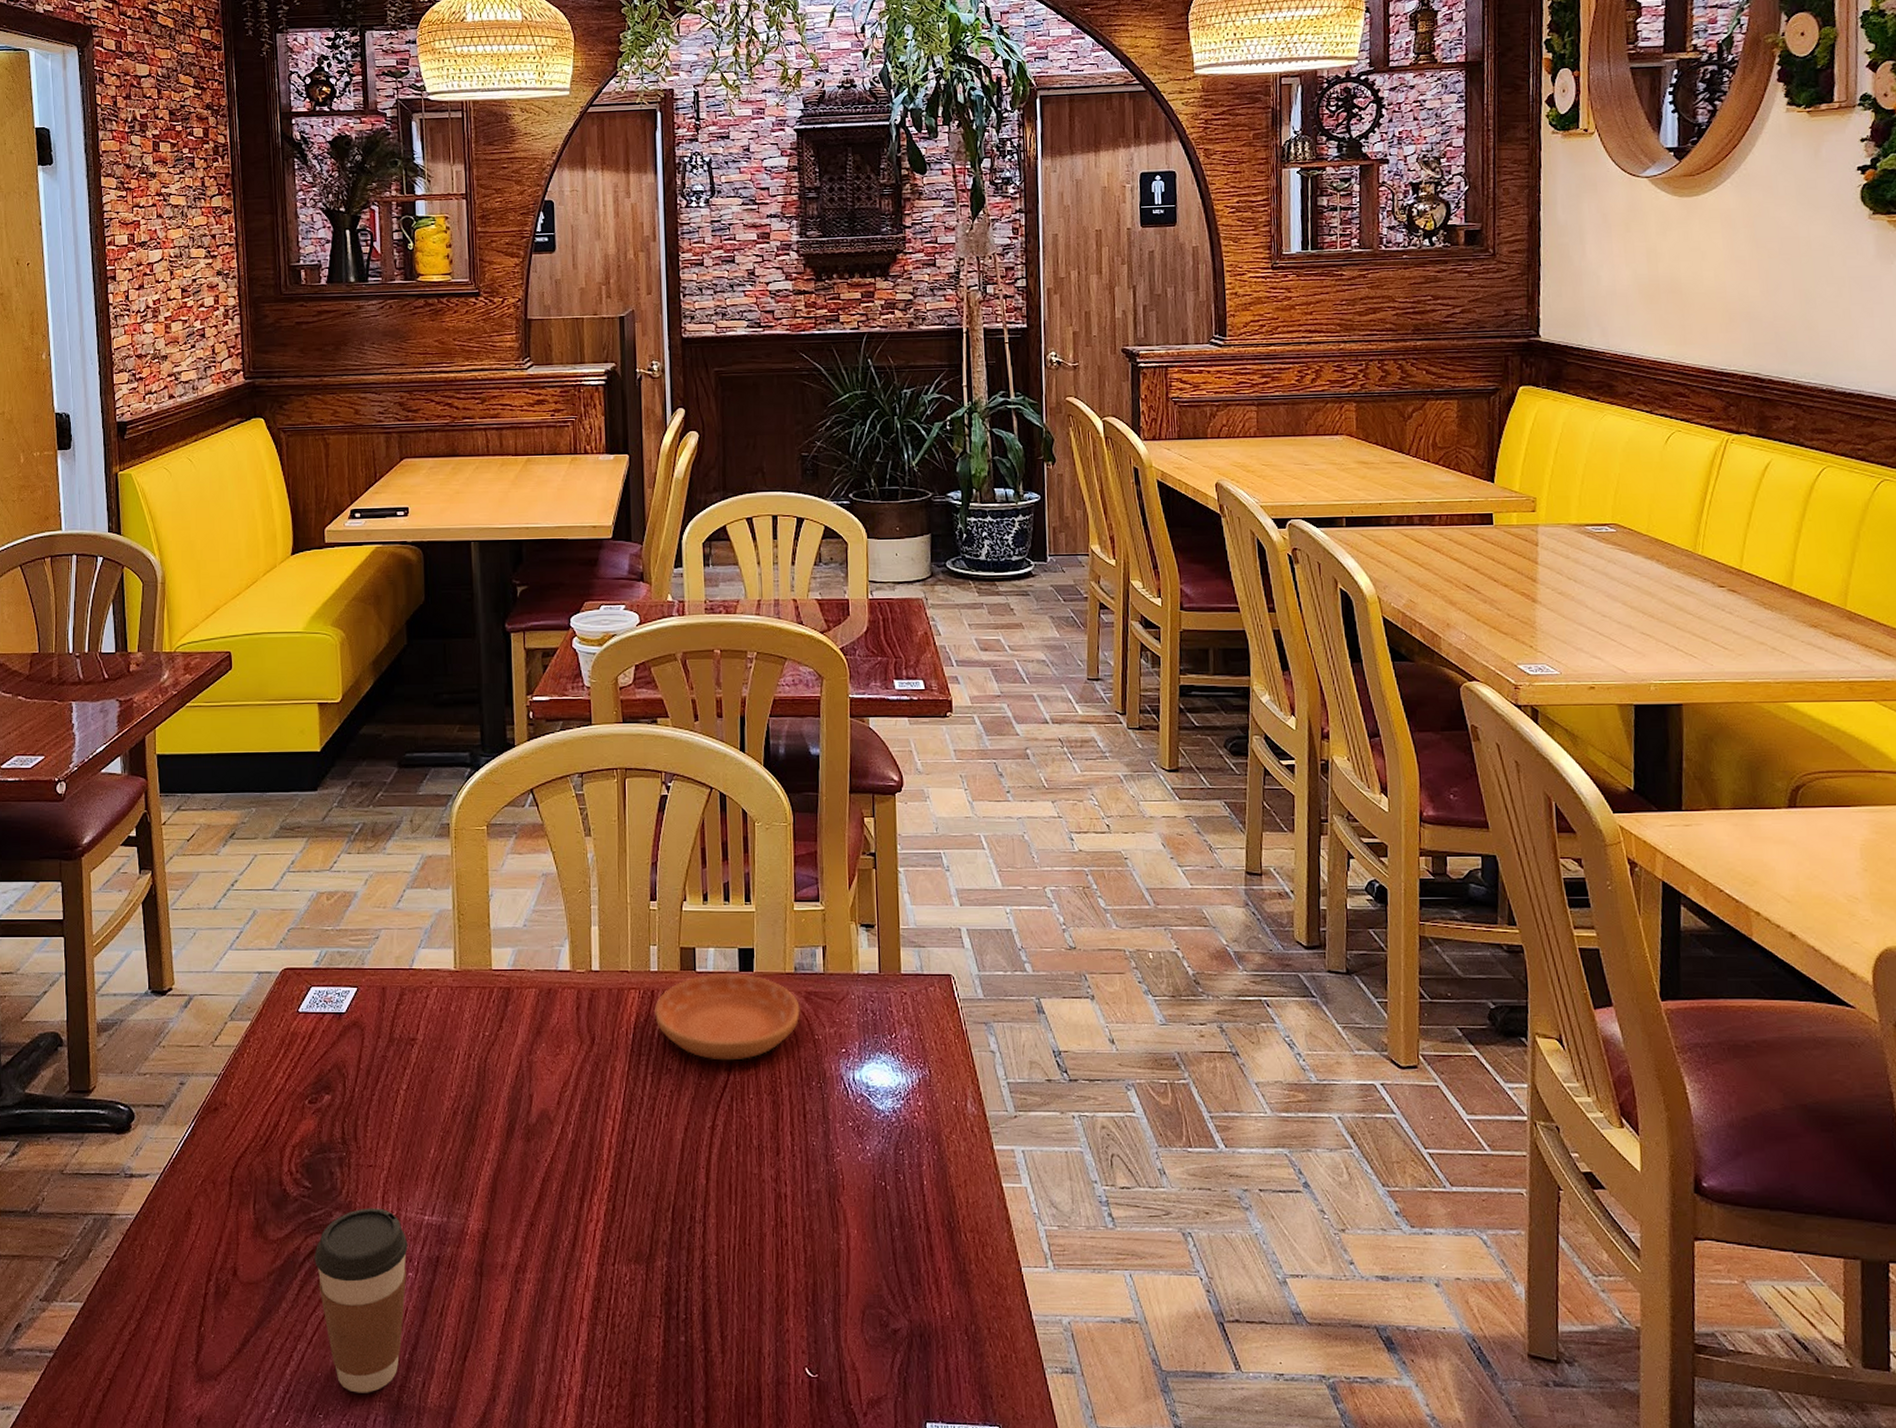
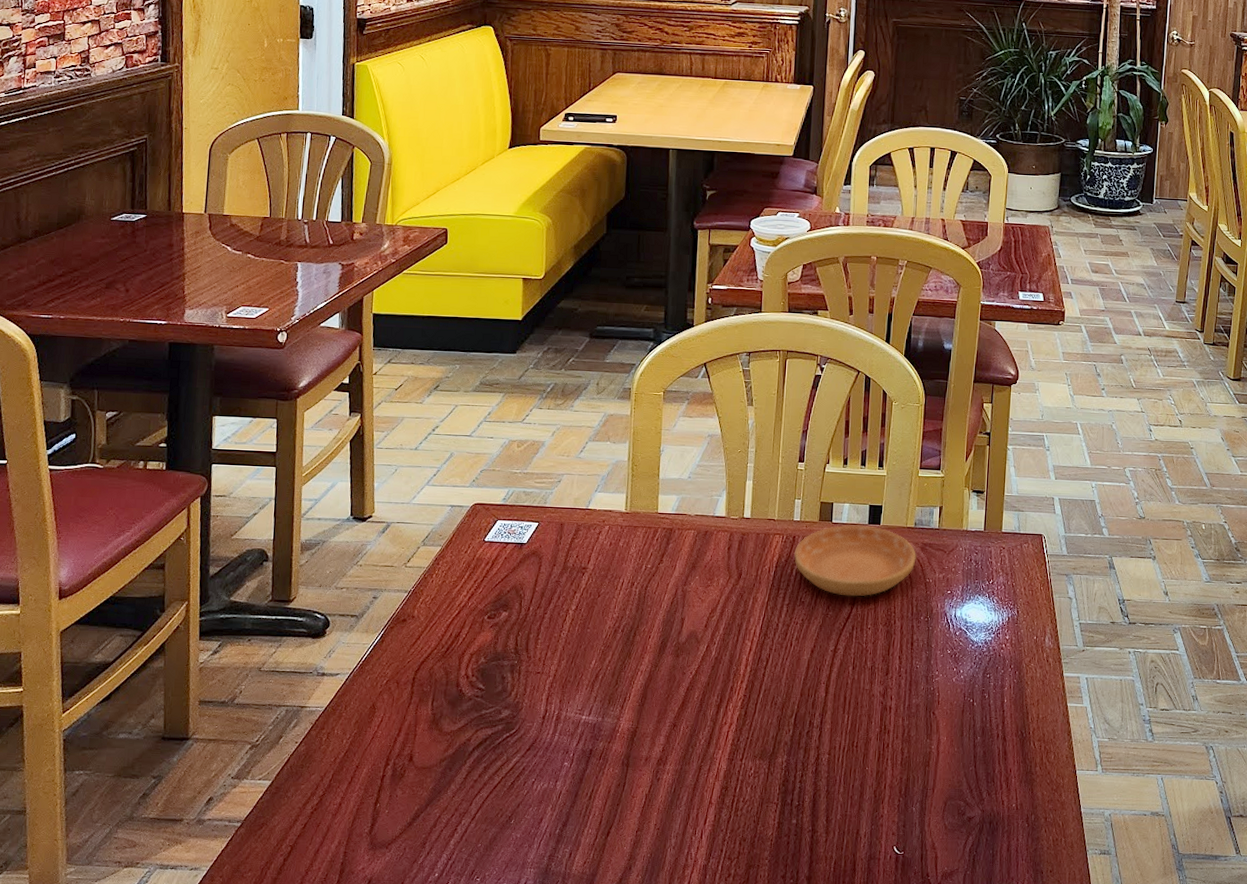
coffee cup: present [314,1208,408,1393] -> none [482,707,566,861]

